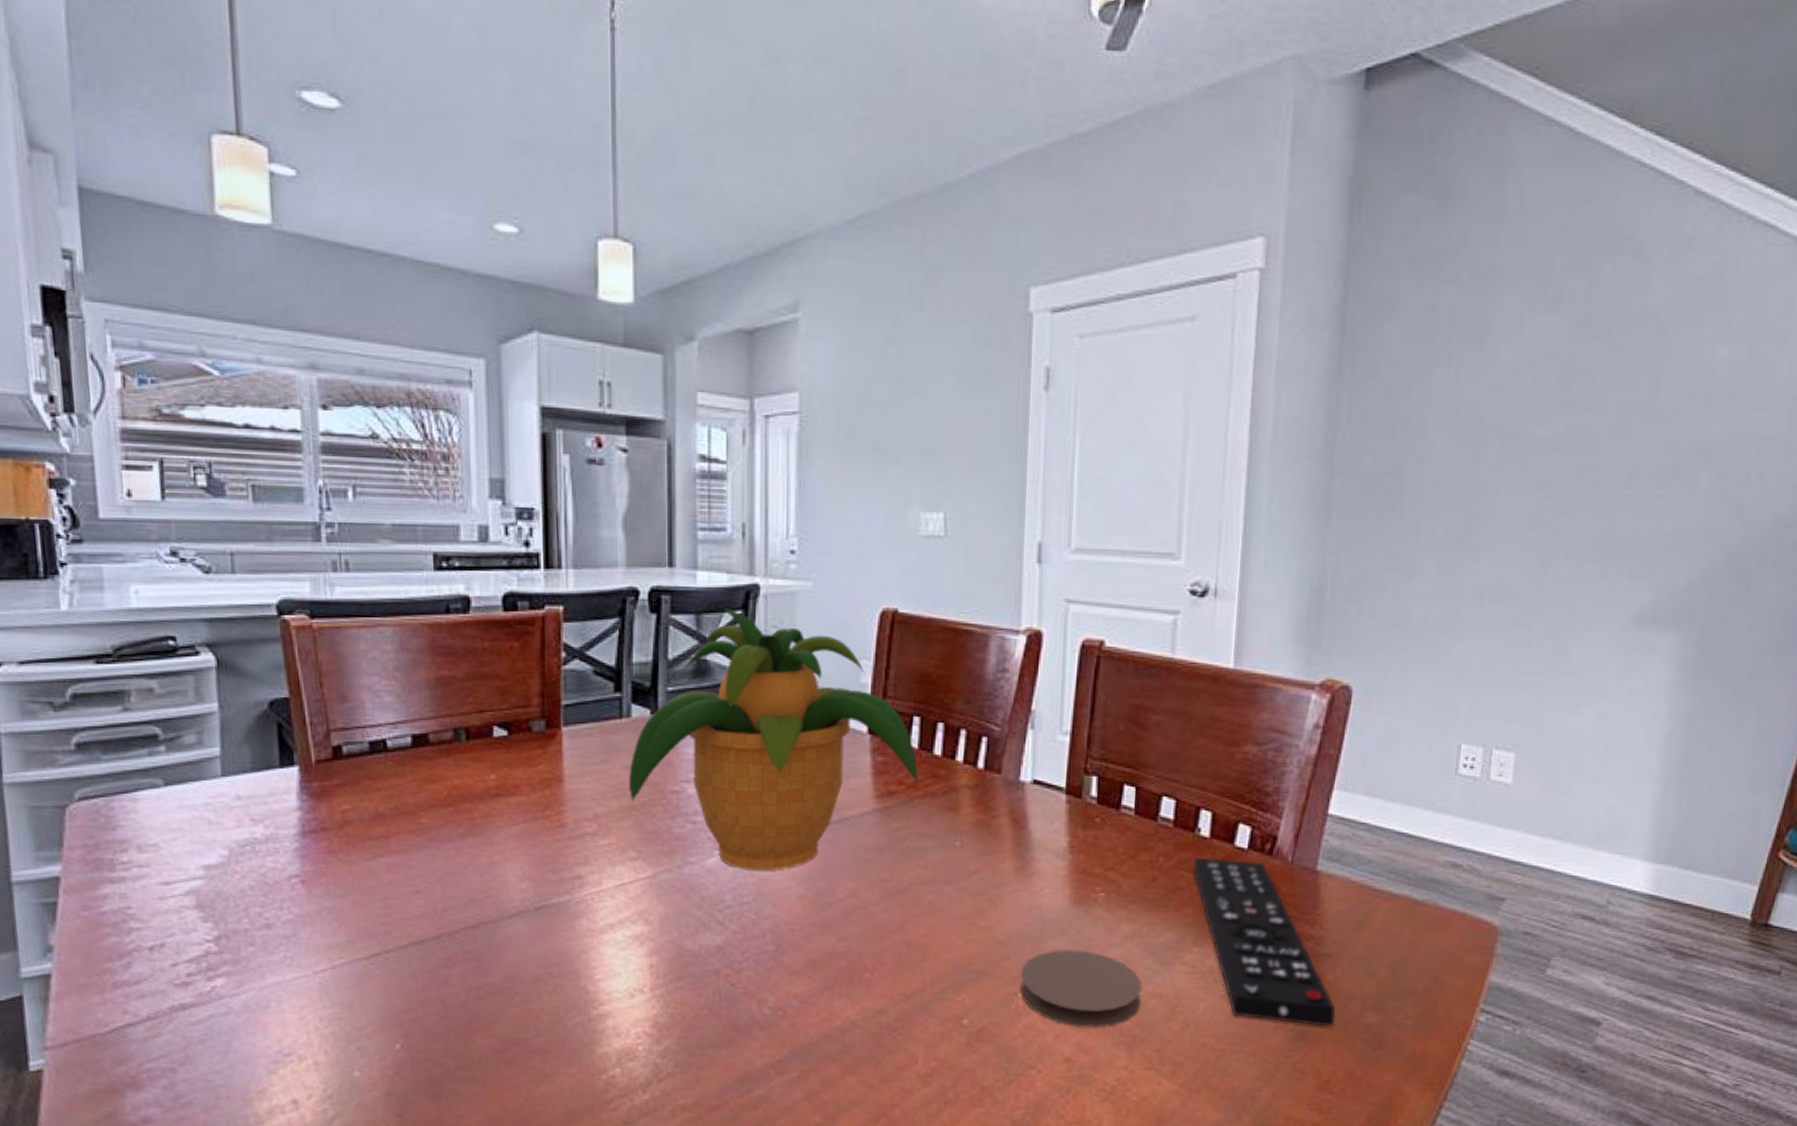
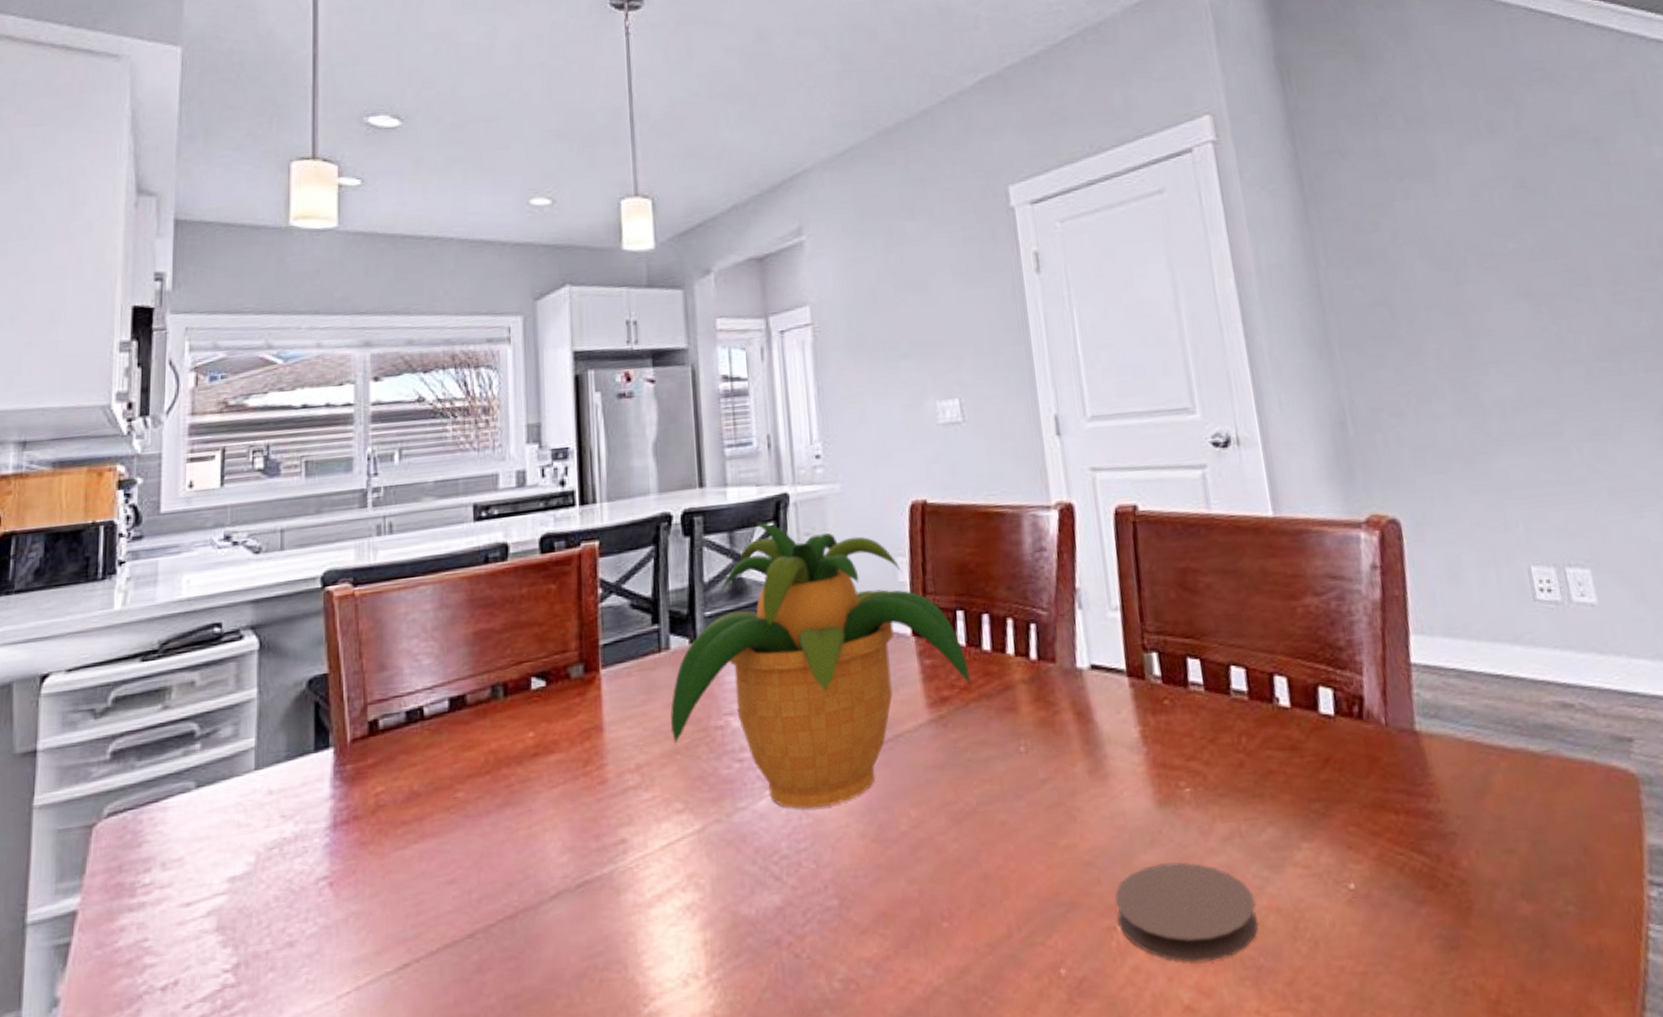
remote control: present [1193,857,1336,1028] -> none [1279,728,1485,928]

